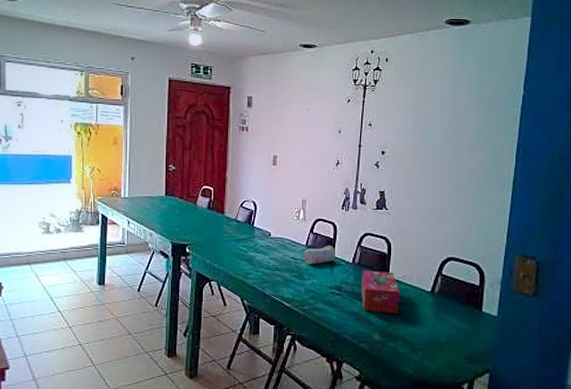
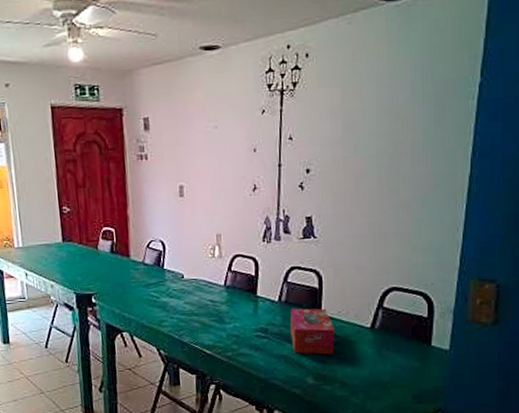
pencil case: present [304,245,336,266] -> none [222,283,260,308]

